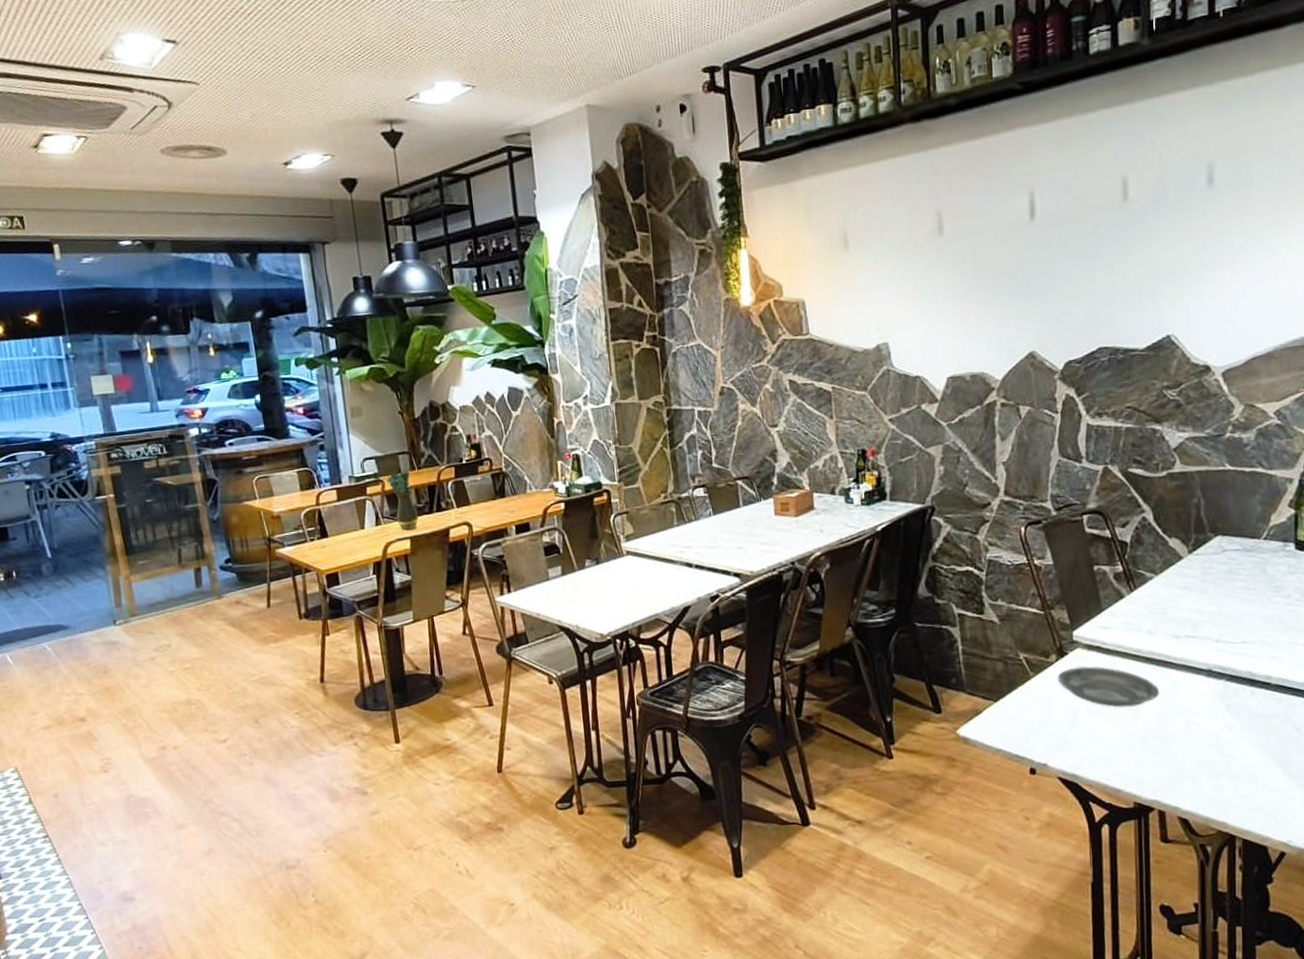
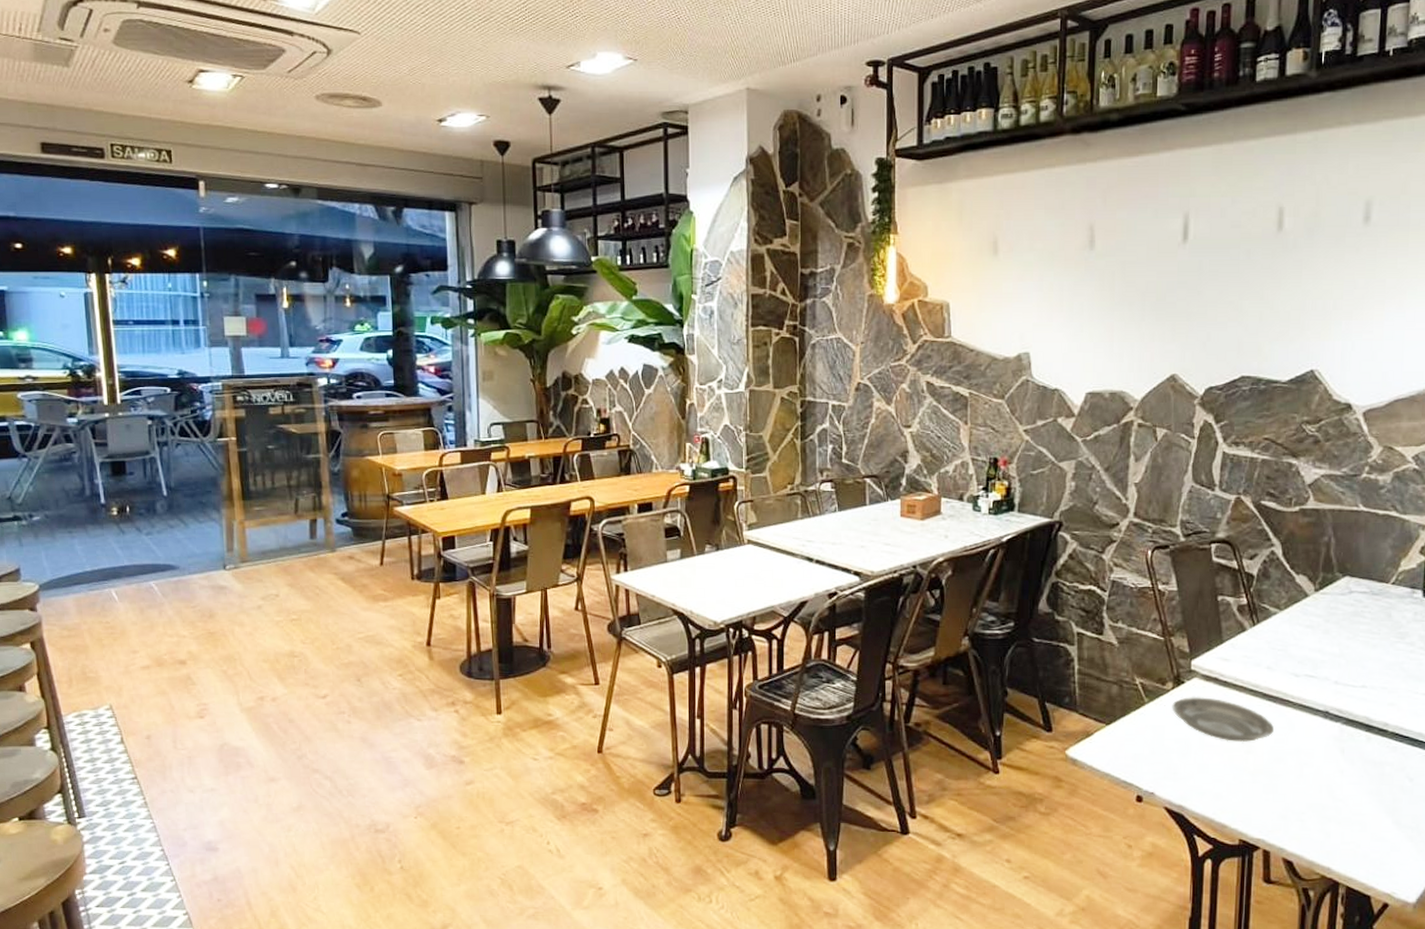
vase: present [386,468,419,531] -> none [512,436,541,500]

